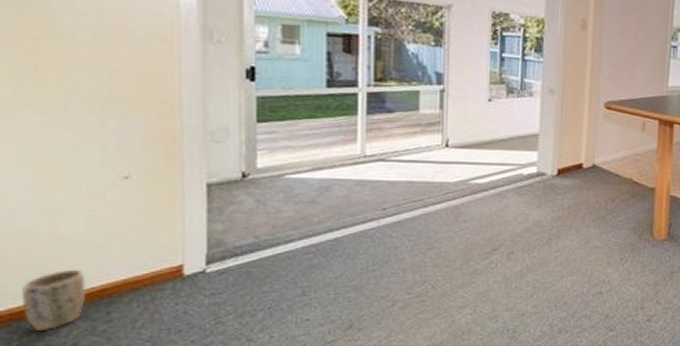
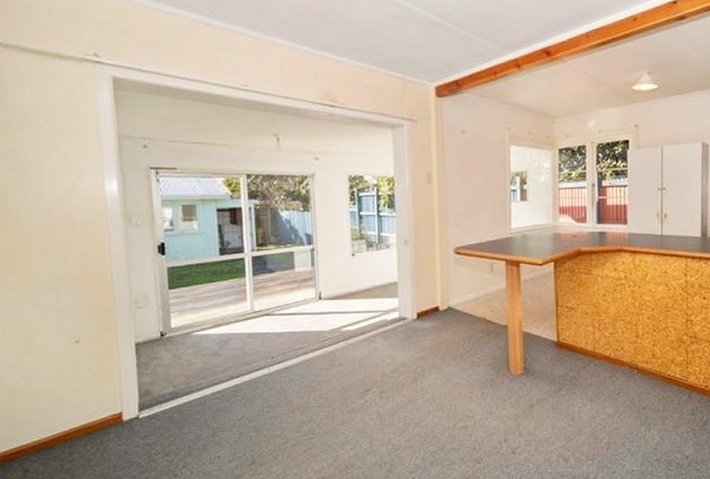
plant pot: present [20,269,87,331] -> none [10,418,55,469]

